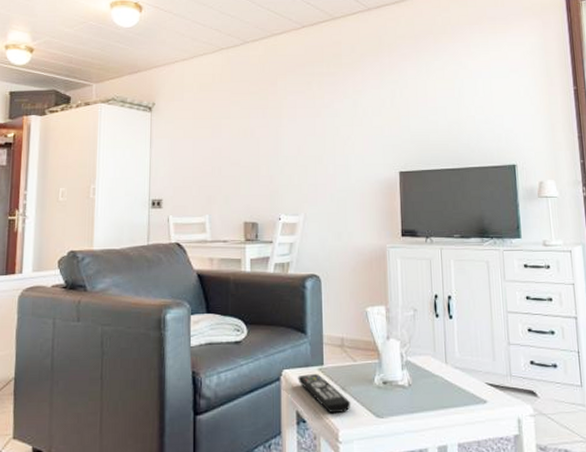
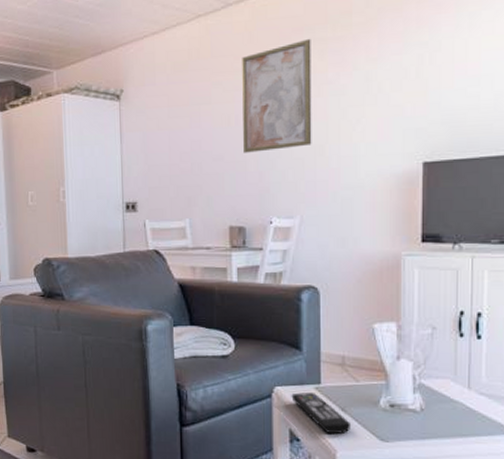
wall art: none [256,72,313,160] -> present [242,38,312,153]

